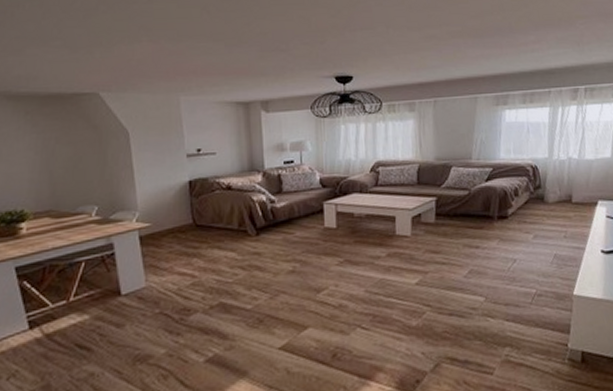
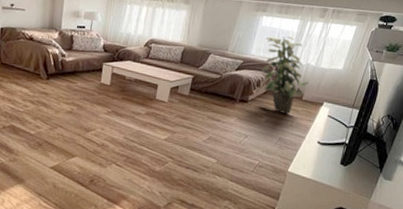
indoor plant: none [513,128,575,224] -> present [261,36,308,114]

